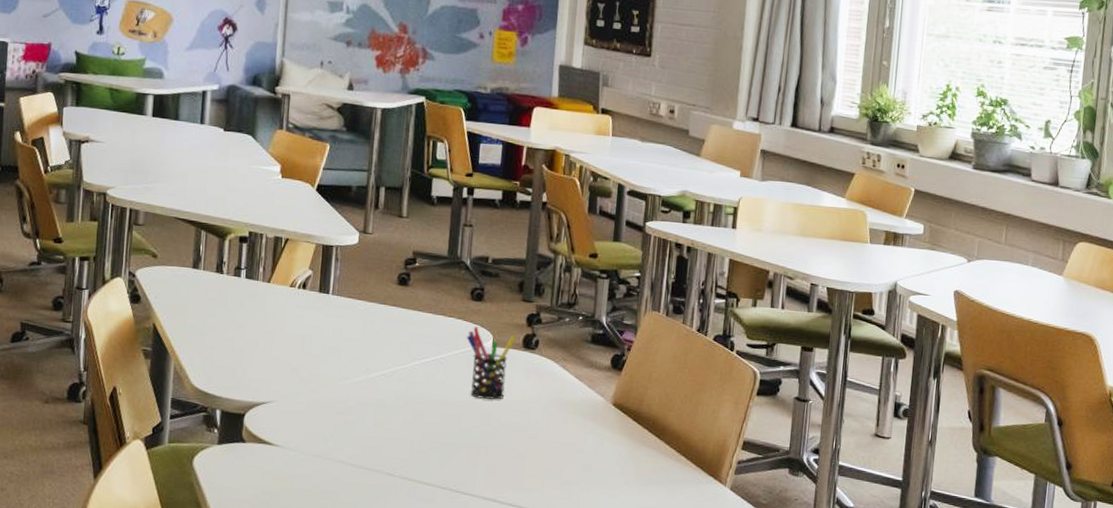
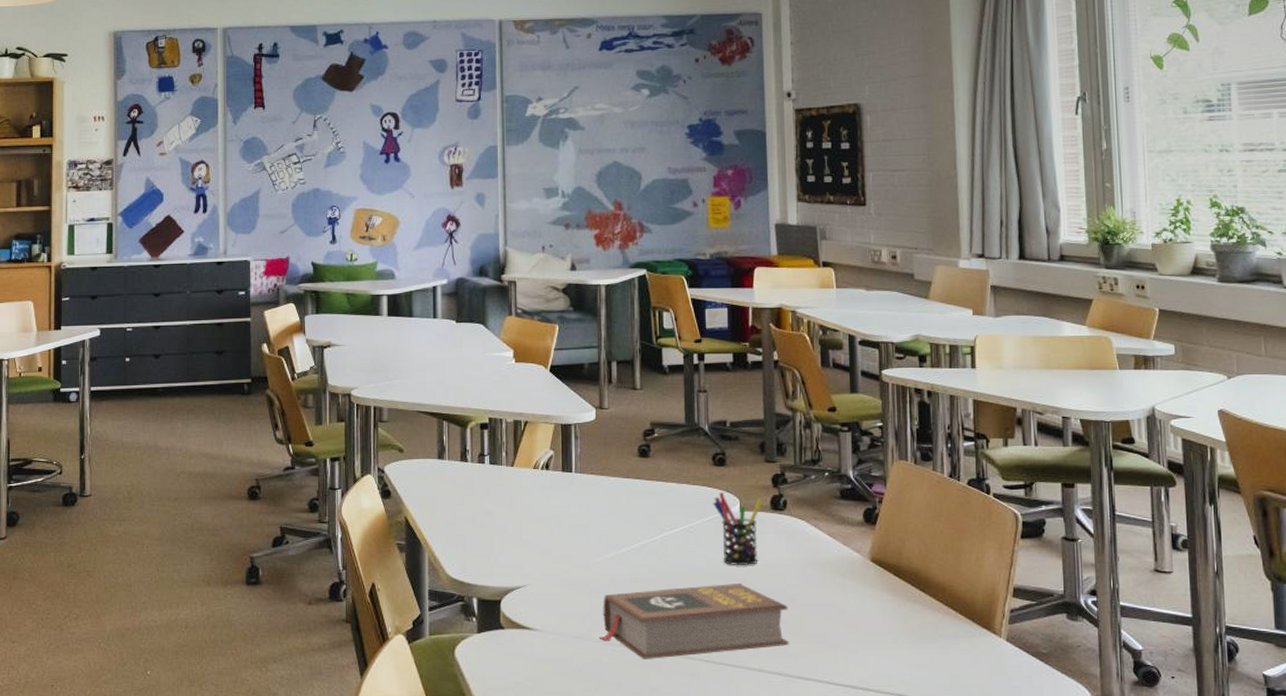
book: none [341,415,528,483] -> present [600,582,789,659]

